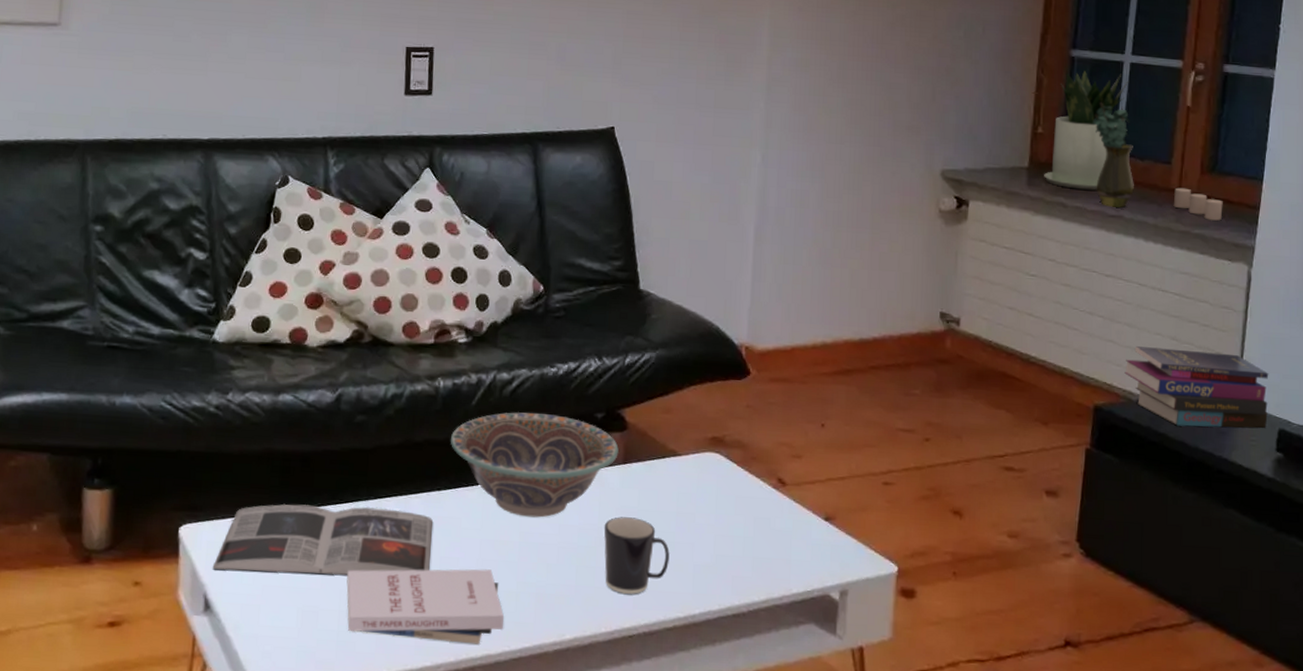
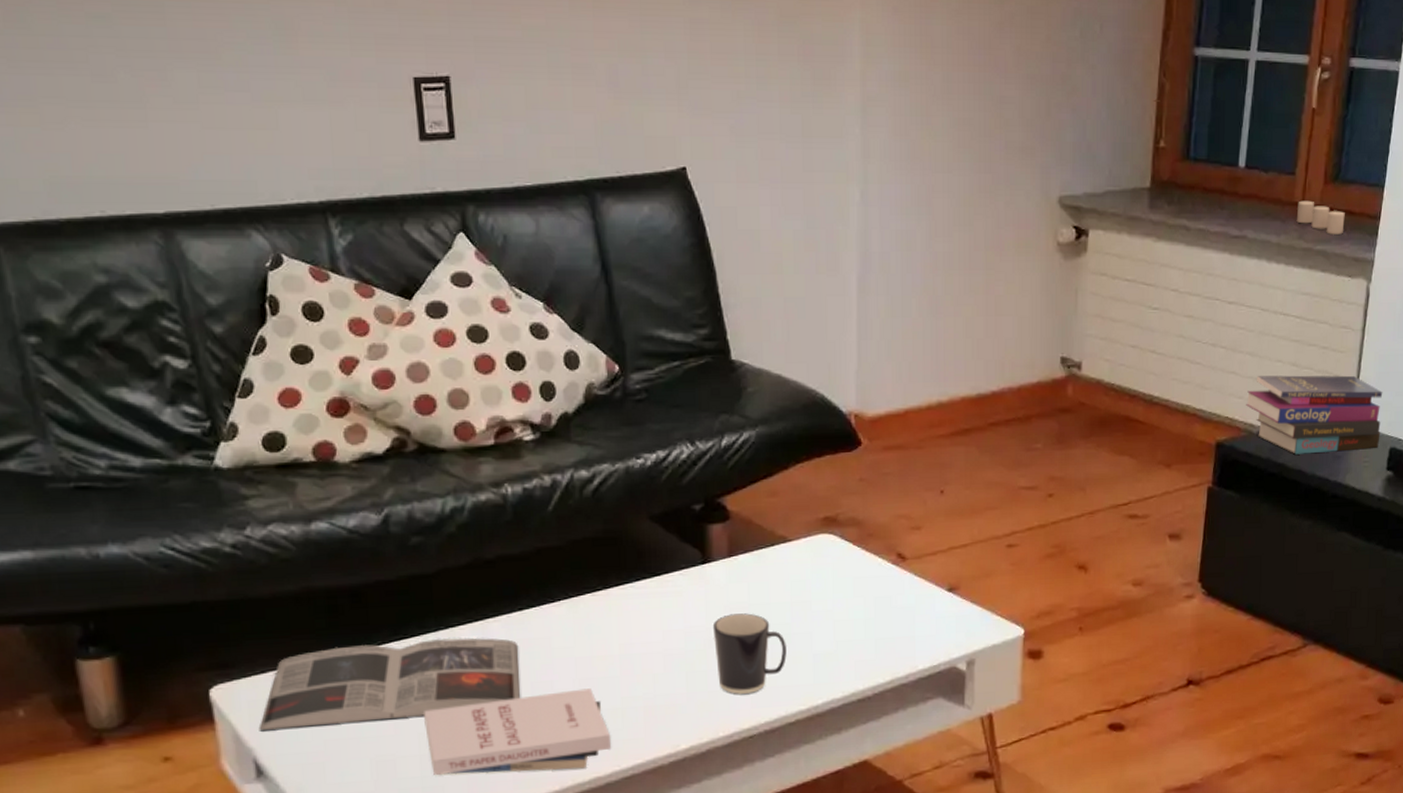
decorative bowl: present [450,412,619,518] -> none [527,511,722,627]
planter: present [1044,70,1128,191] -> none [1166,71,1253,209]
vase: present [1092,103,1134,208] -> none [1216,108,1258,227]

